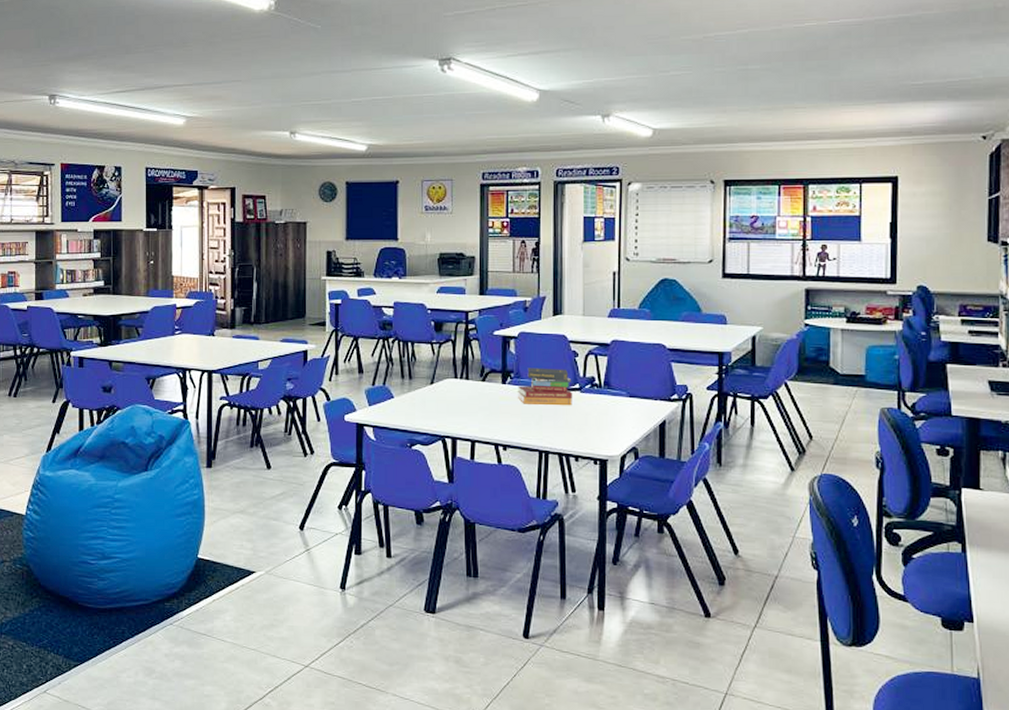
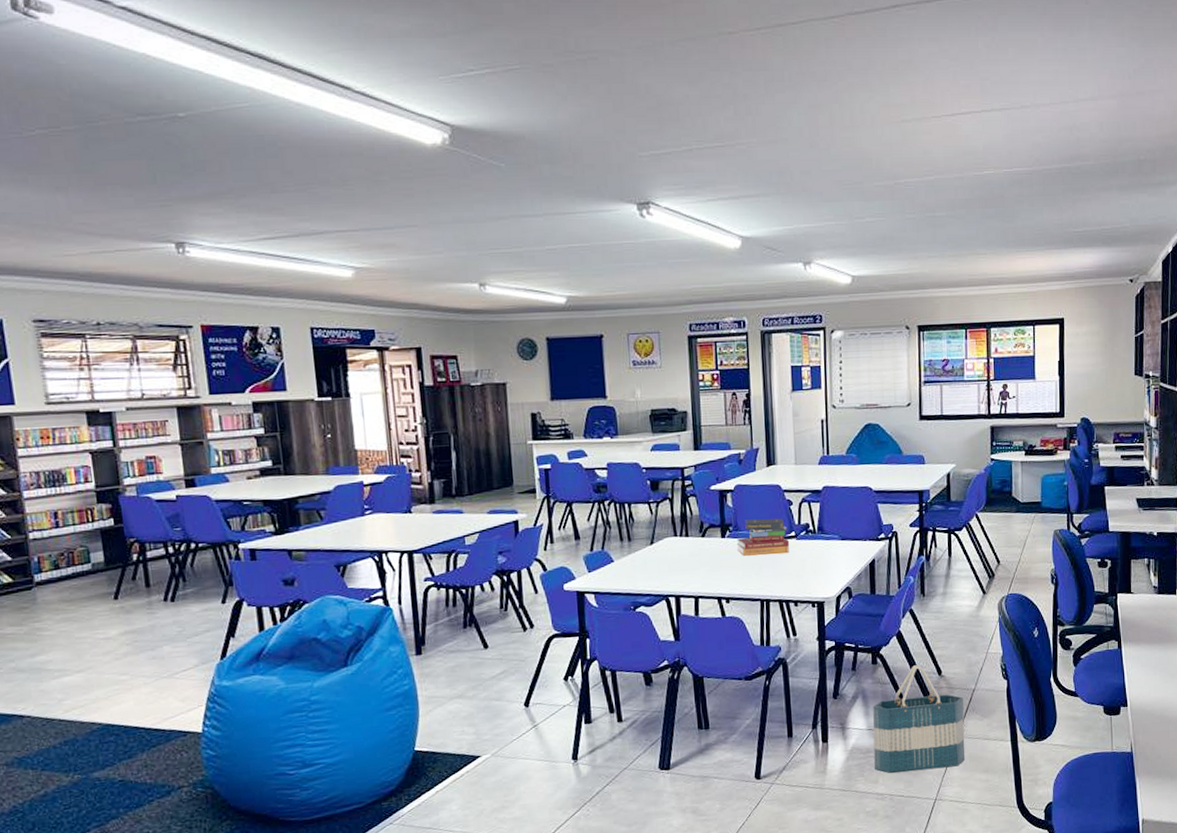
tote bag: none [655,540,764,660] -> present [873,665,965,773]

